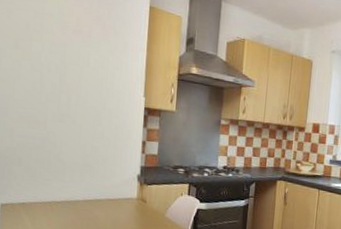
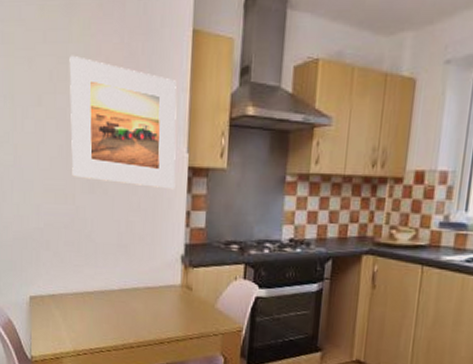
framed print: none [44,12,136,124] -> present [69,55,177,190]

